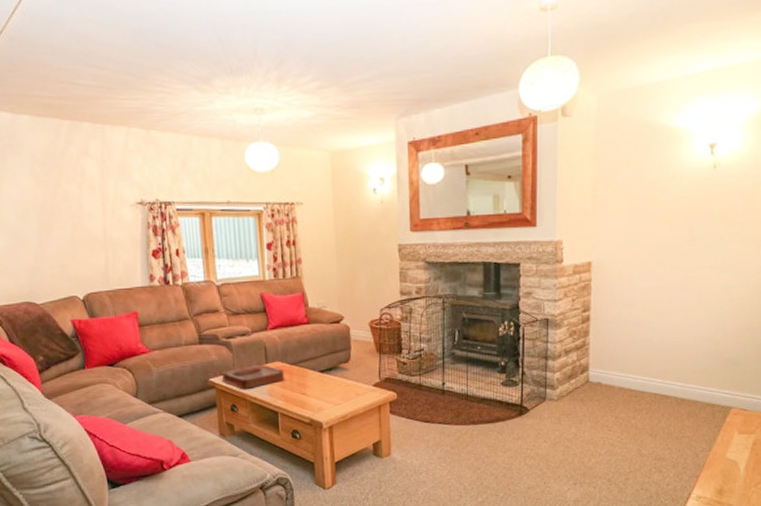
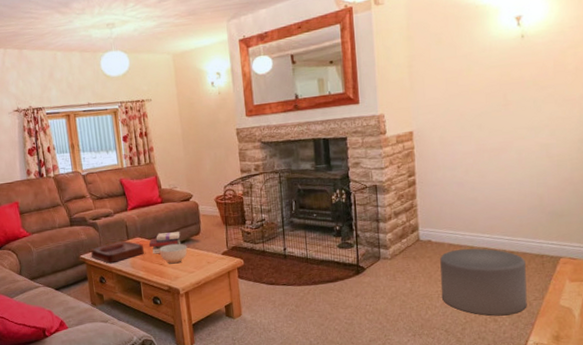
books: none [290,357,328,382] -> present [148,232,181,254]
bowl: none [302,371,335,394] -> present [159,243,188,264]
pouf: none [608,393,696,467] -> present [440,248,527,316]

